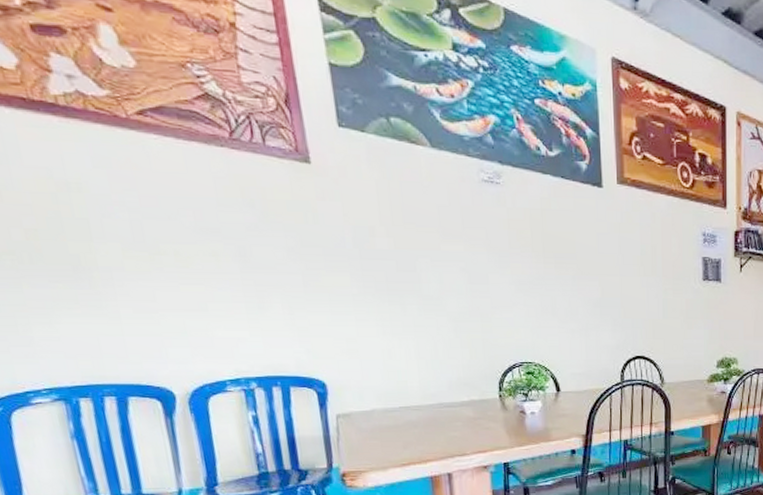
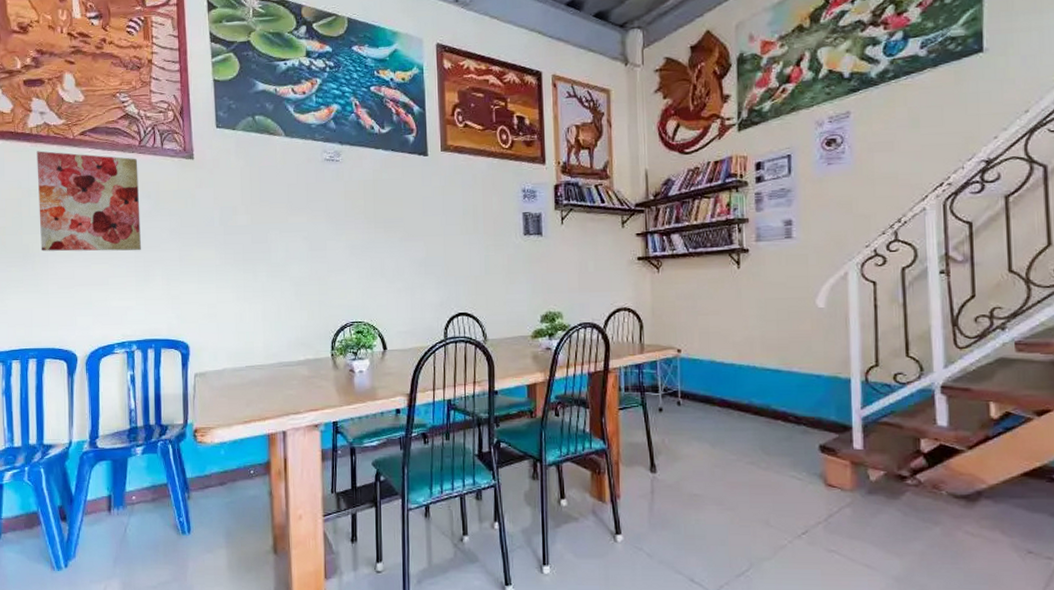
wall art: none [70,129,249,272] -> present [36,151,141,252]

